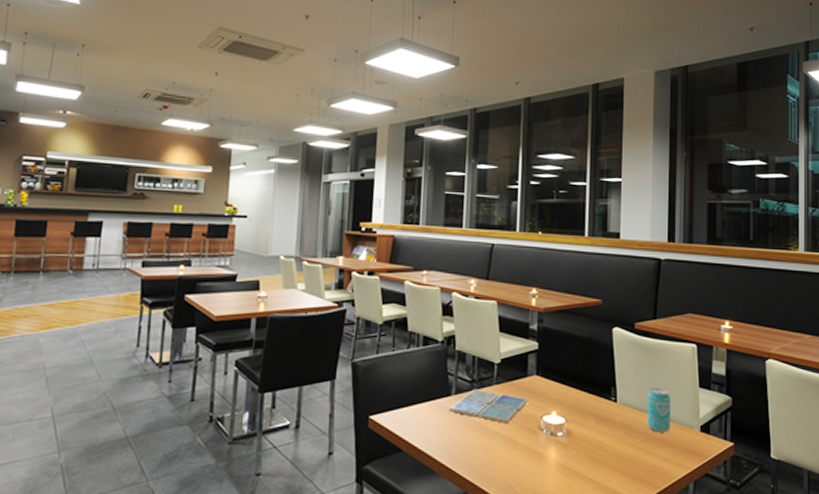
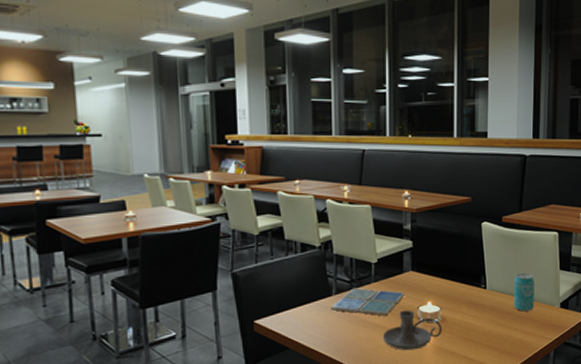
candle holder: none [501,419,568,466] -> present [382,310,443,351]

